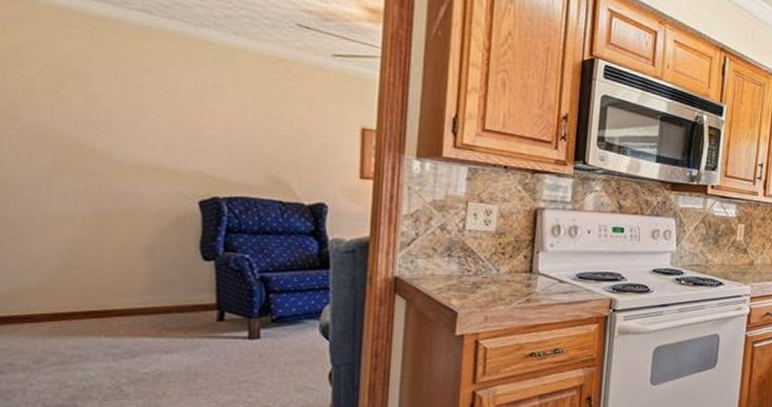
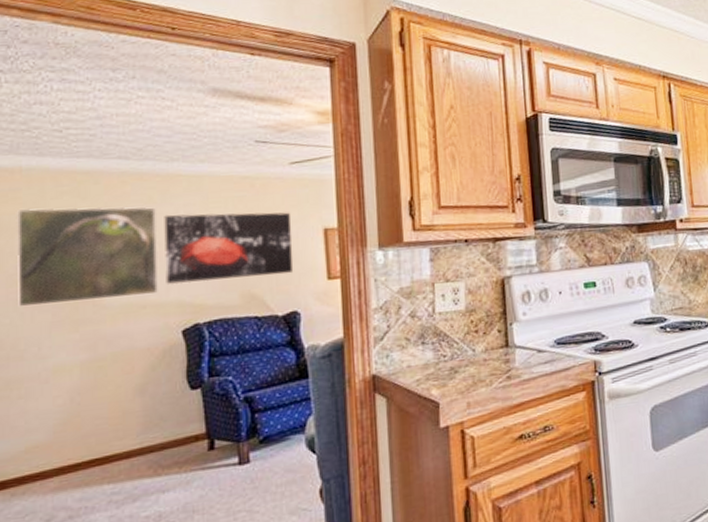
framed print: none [13,43,181,160] -> present [16,206,159,308]
wall art: none [185,81,327,166] -> present [164,212,292,285]

